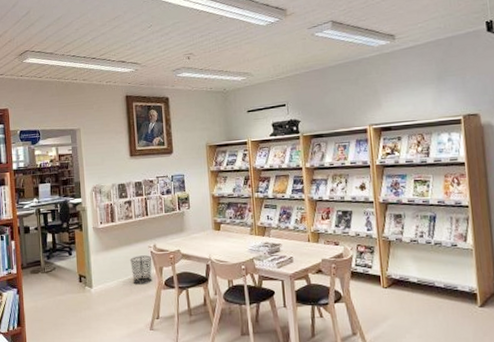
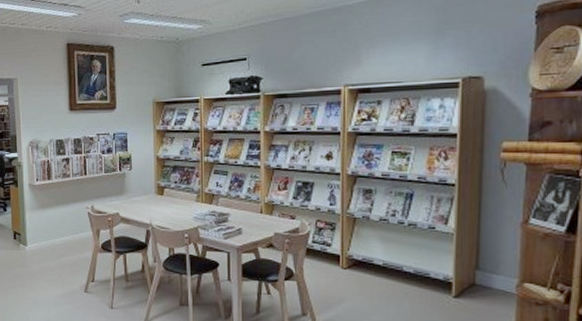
waste bin: present [130,255,152,285] -> none [66,216,89,246]

